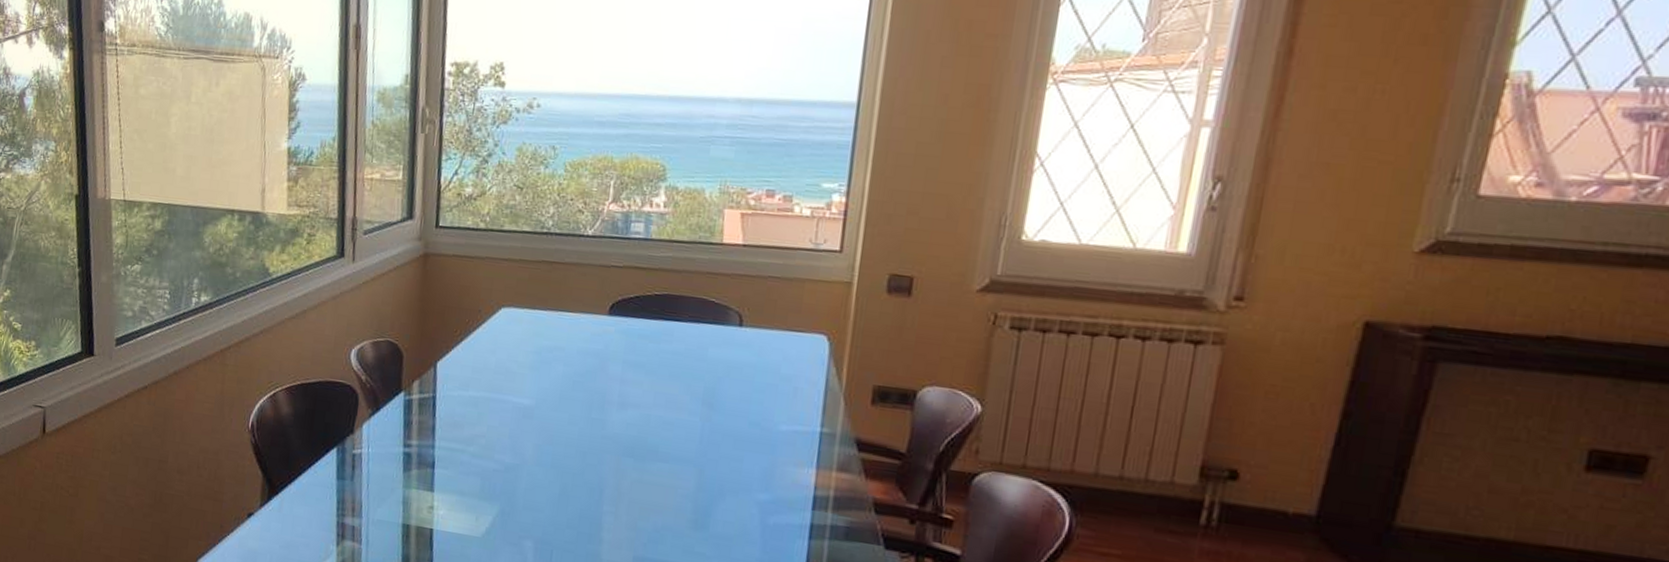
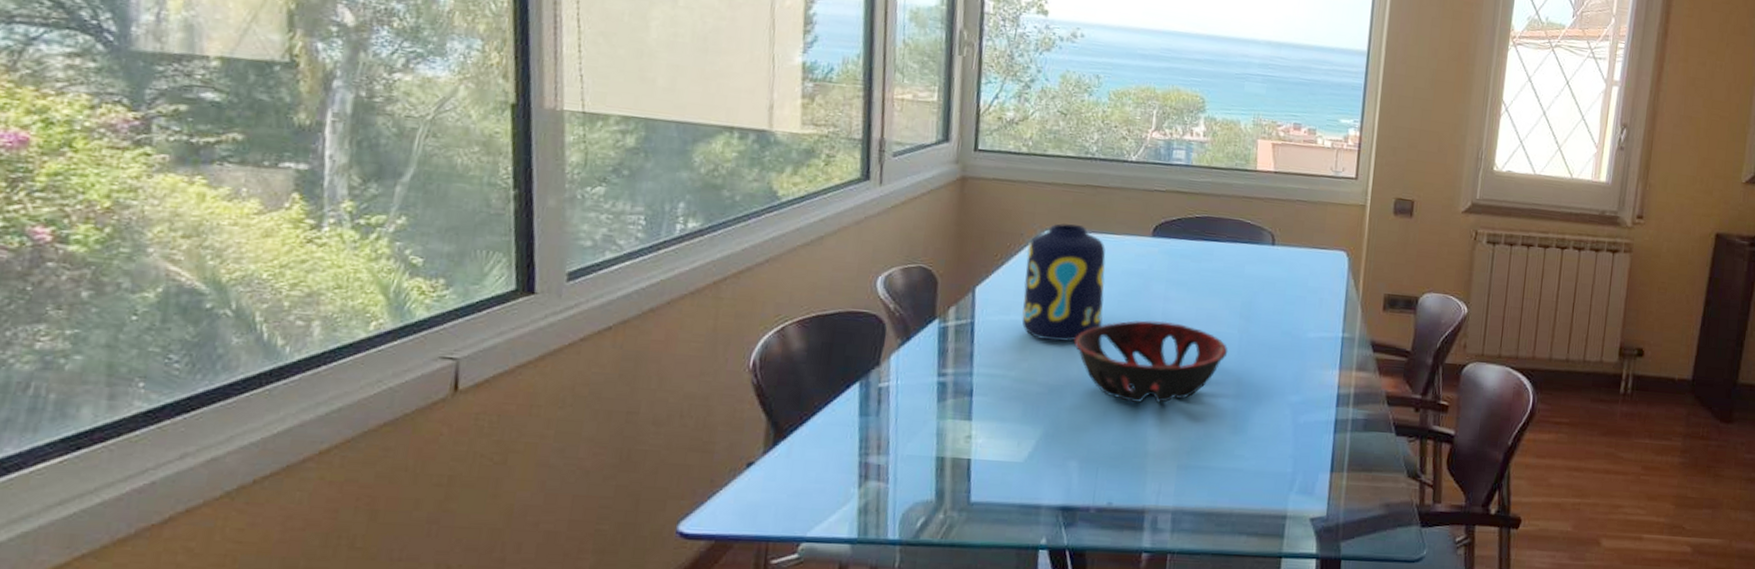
vase: none [479,300,561,420] -> present [1021,223,1106,342]
decorative bowl: none [529,402,689,490] -> present [1073,320,1228,403]

